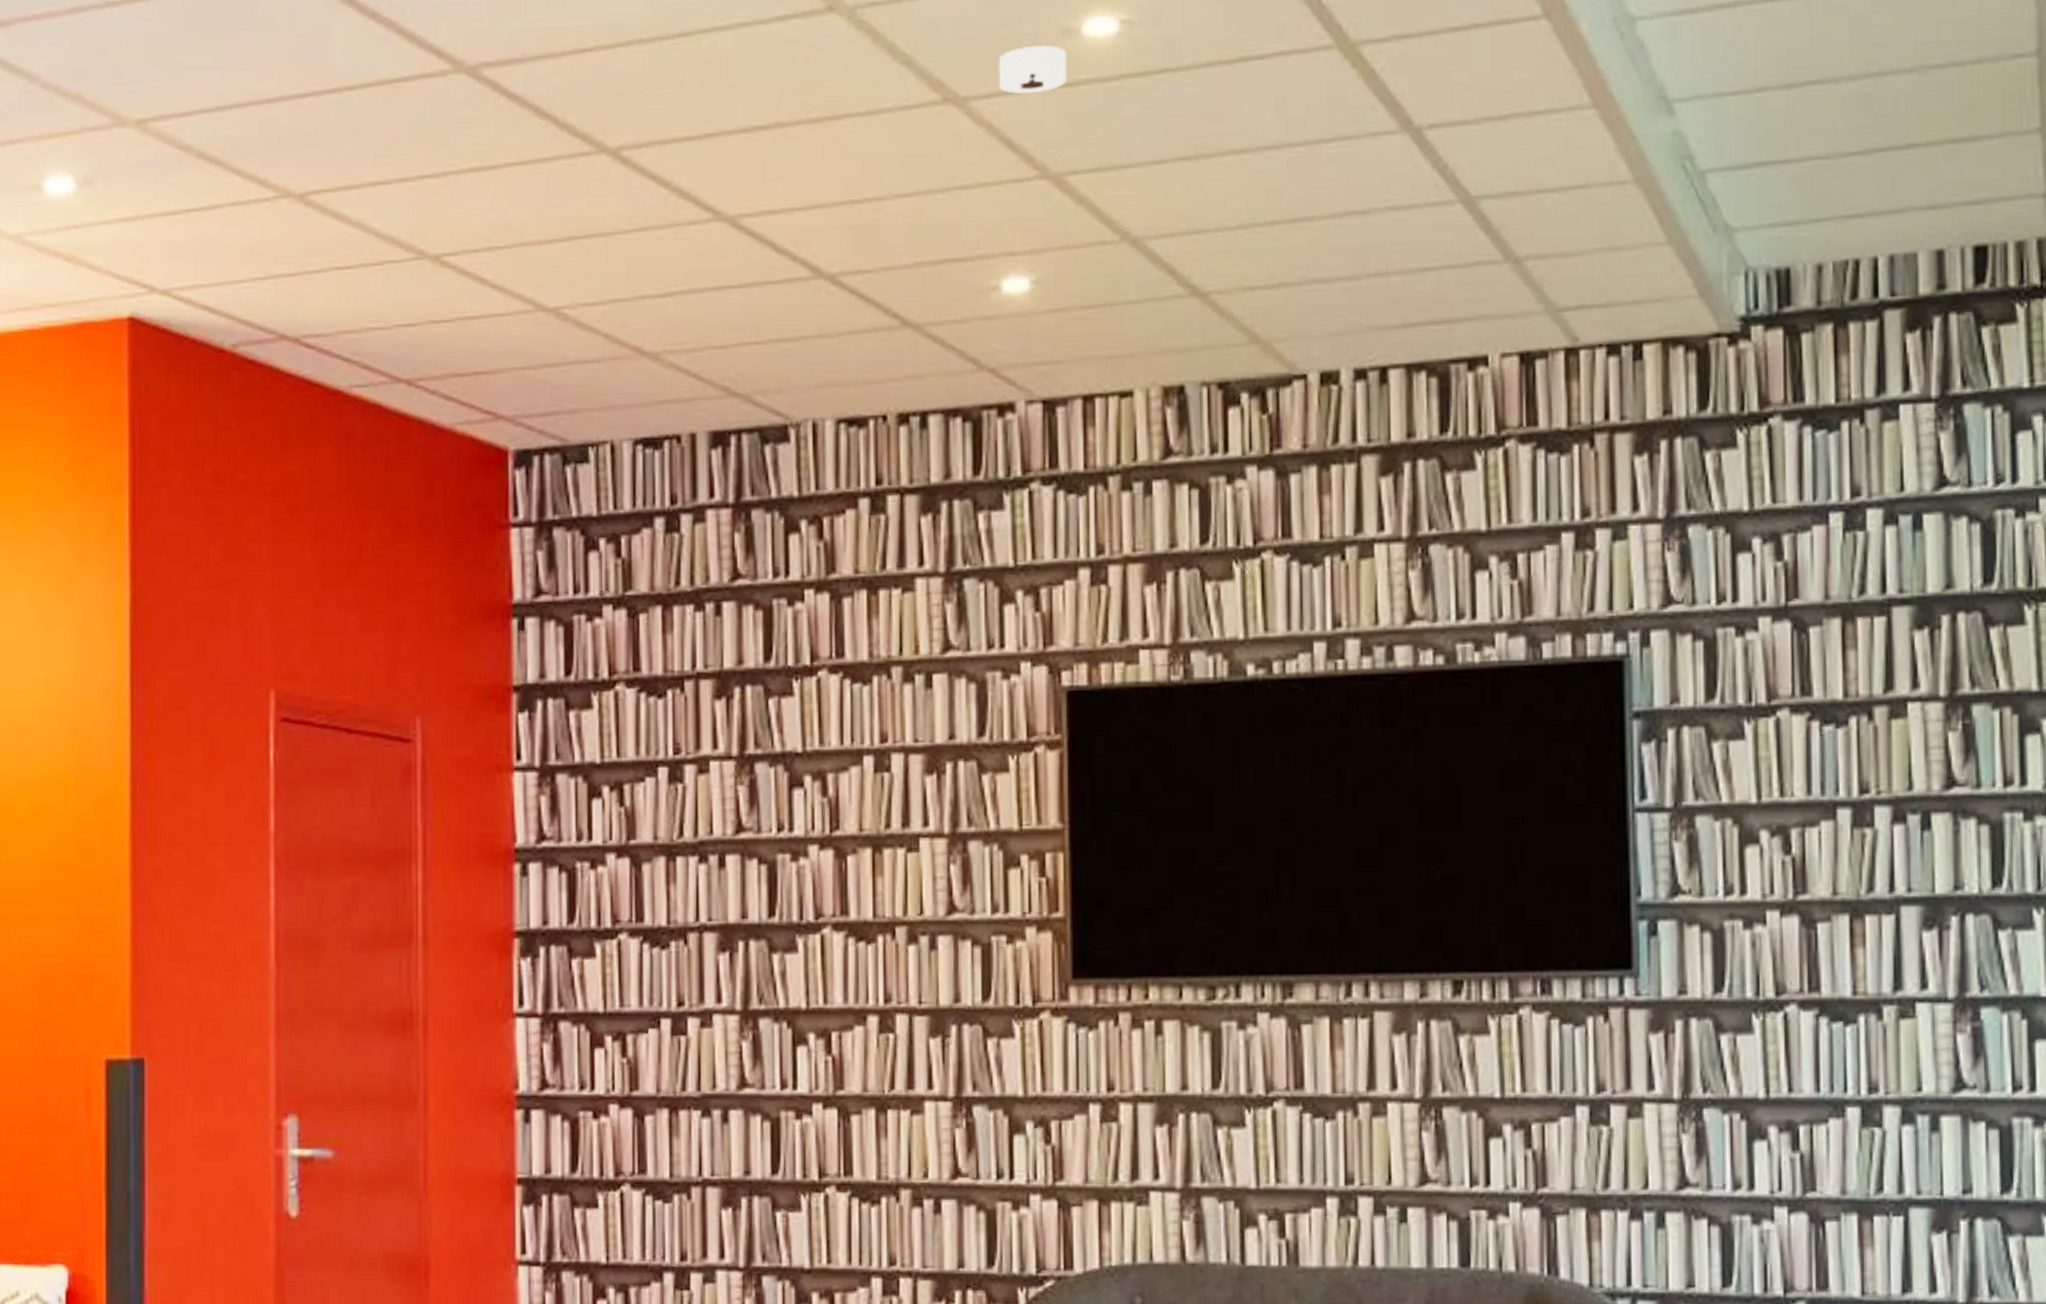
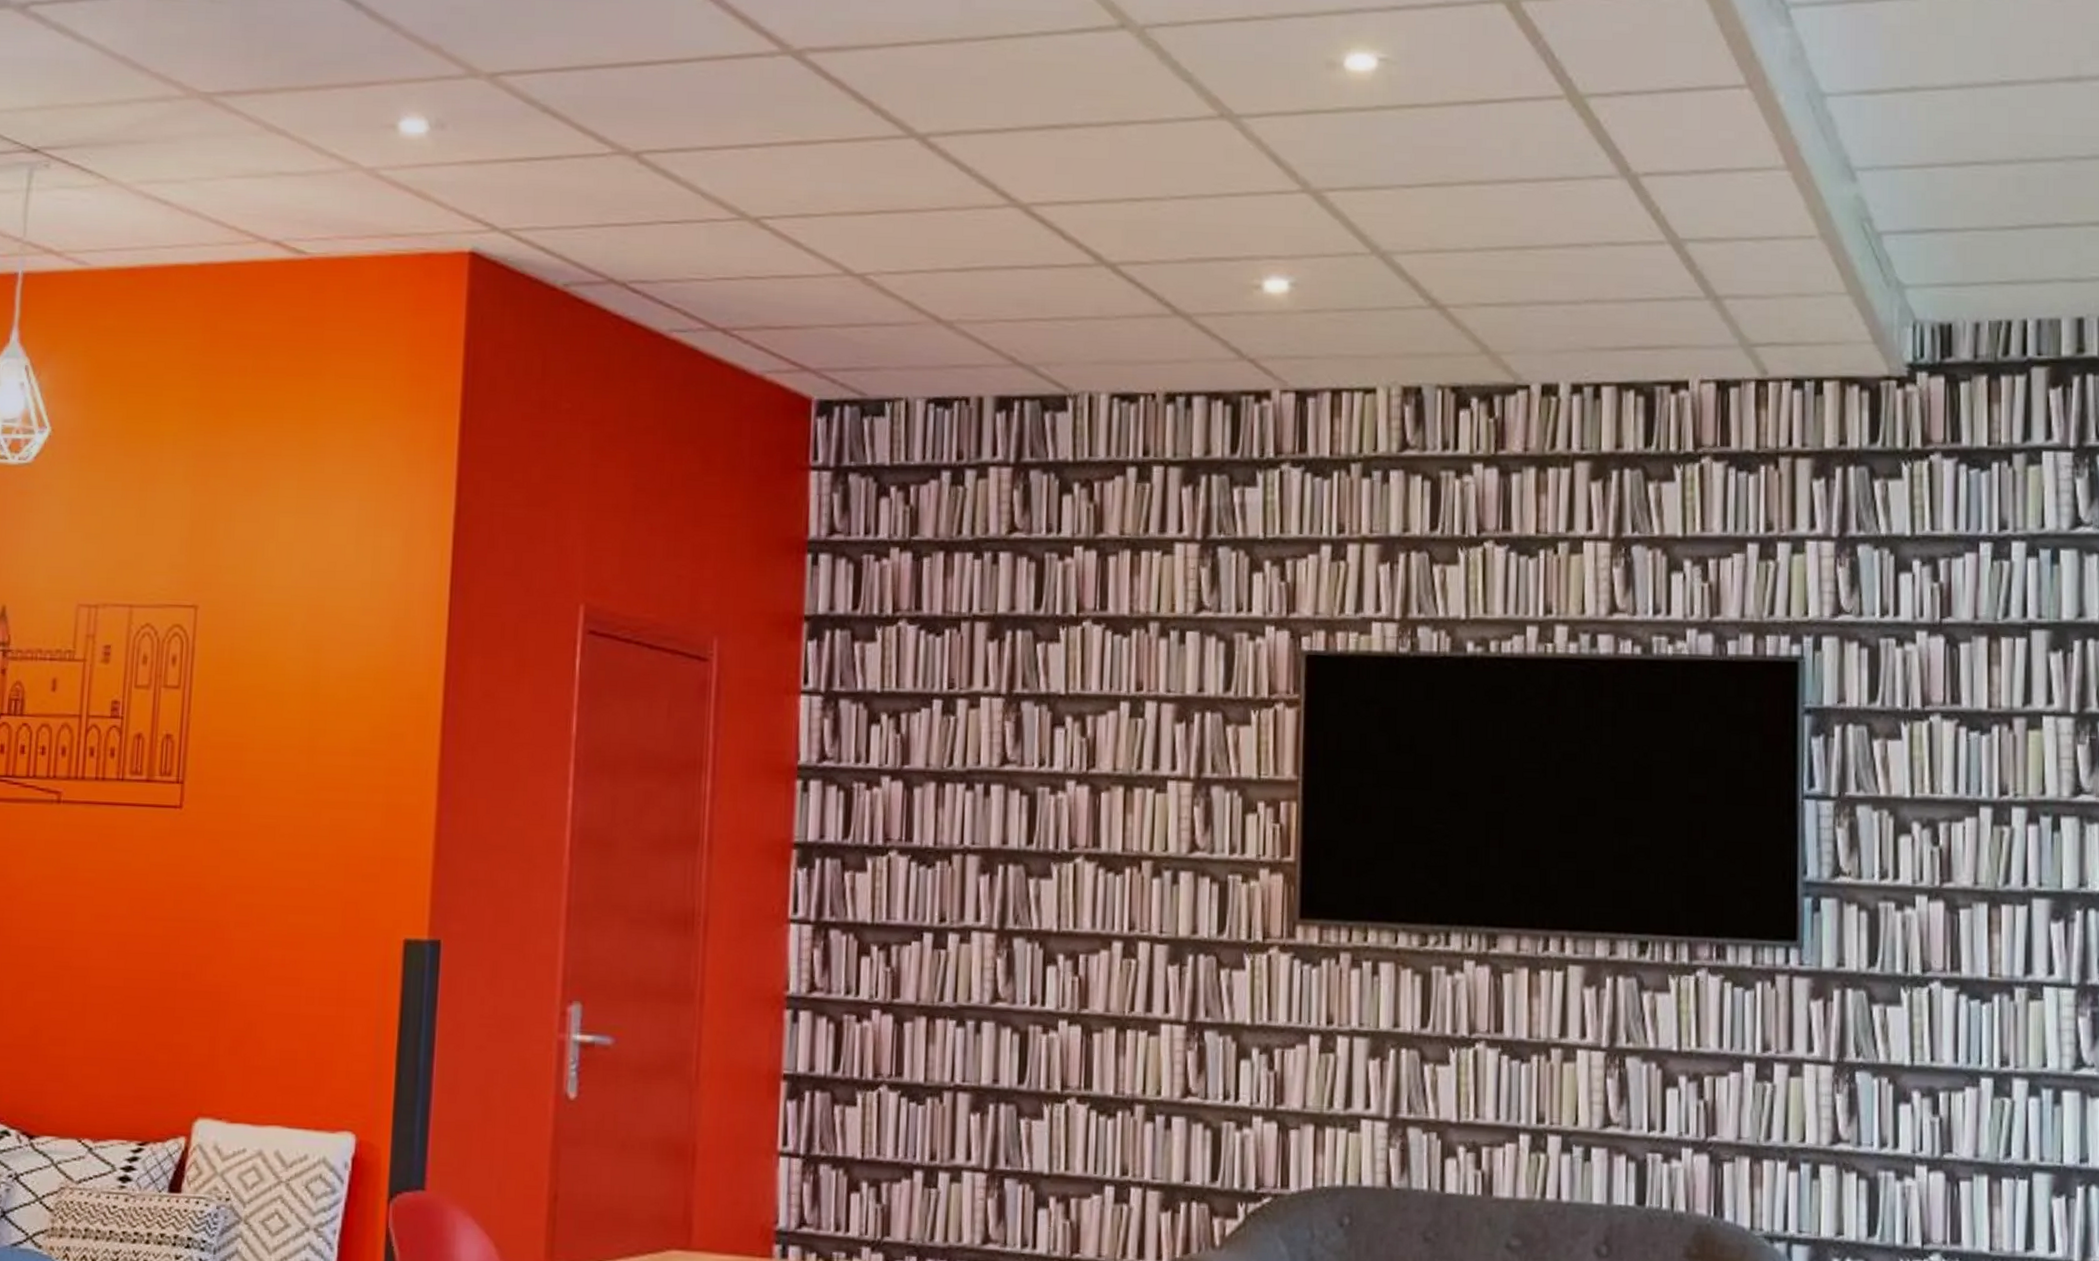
smoke detector: present [999,45,1066,94] -> none [1269,74,1329,116]

